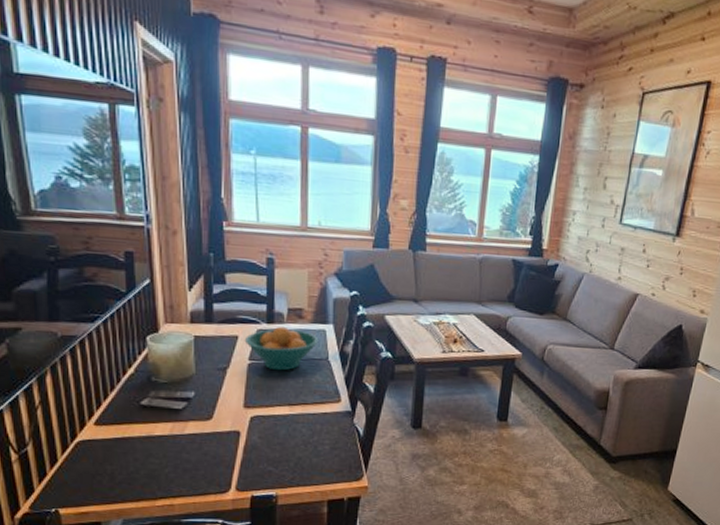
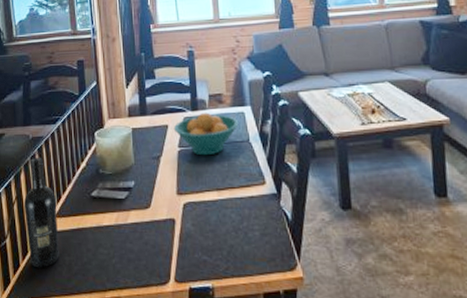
wine bottle: none [50,358,99,477] -> present [23,157,59,268]

